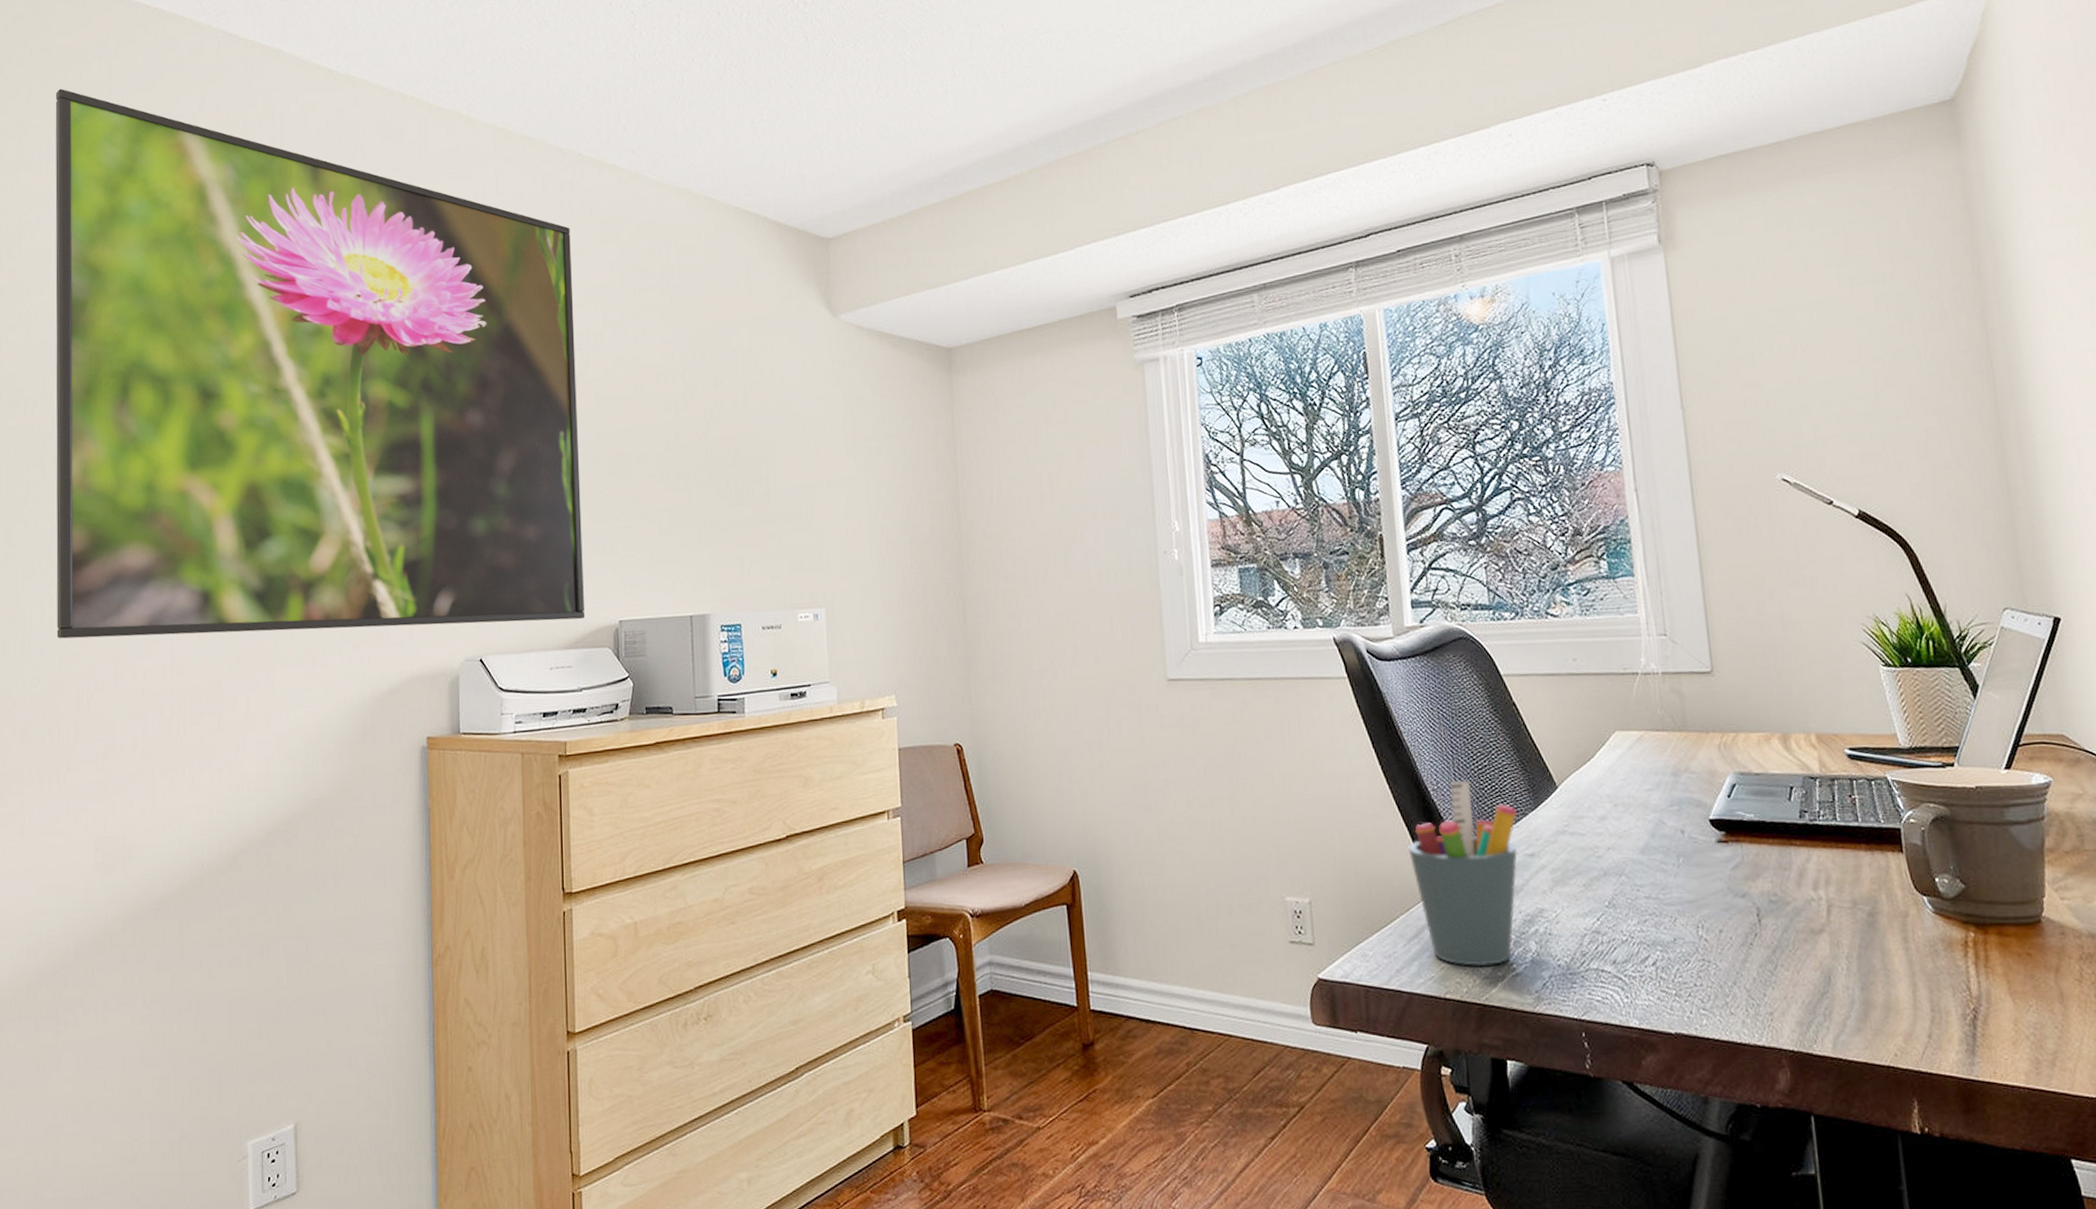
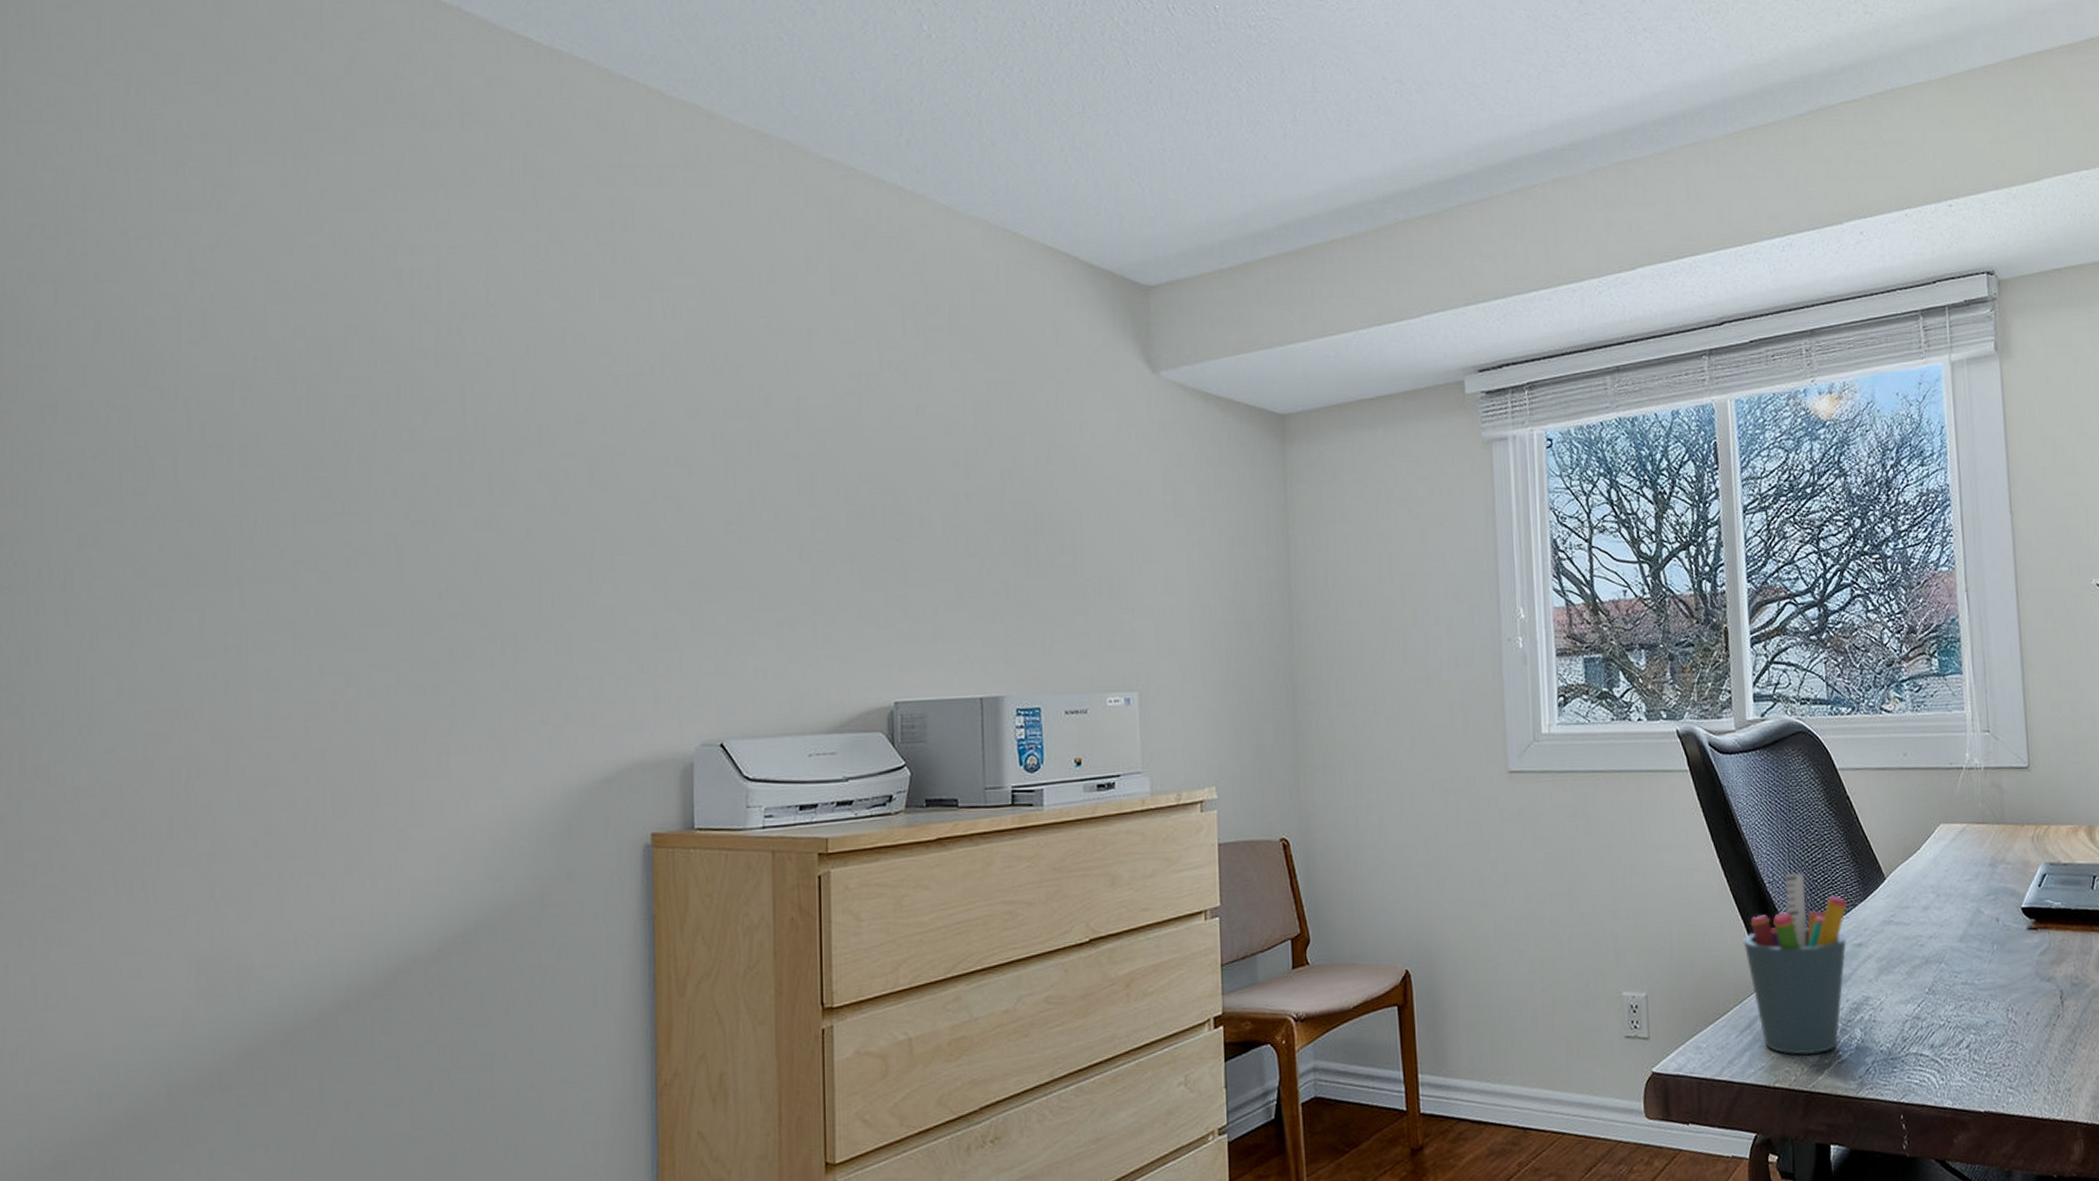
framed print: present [55,88,586,639] -> none [137,26,853,714]

